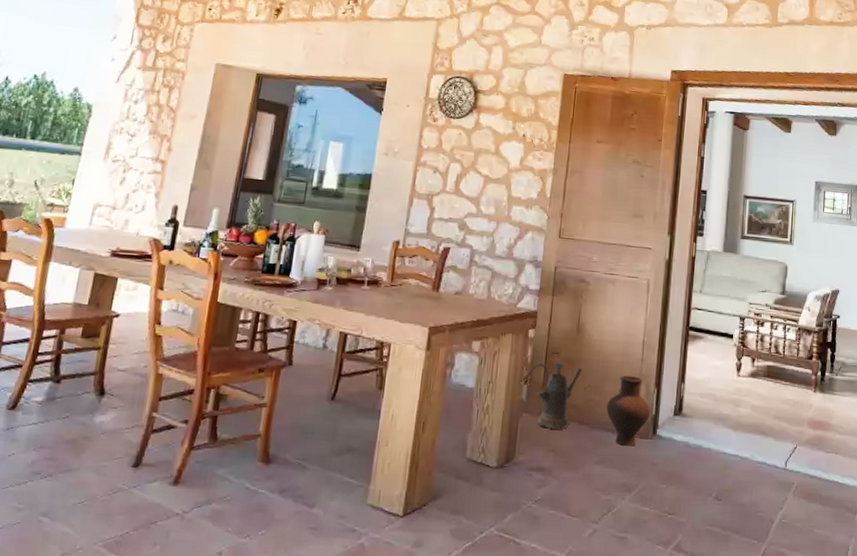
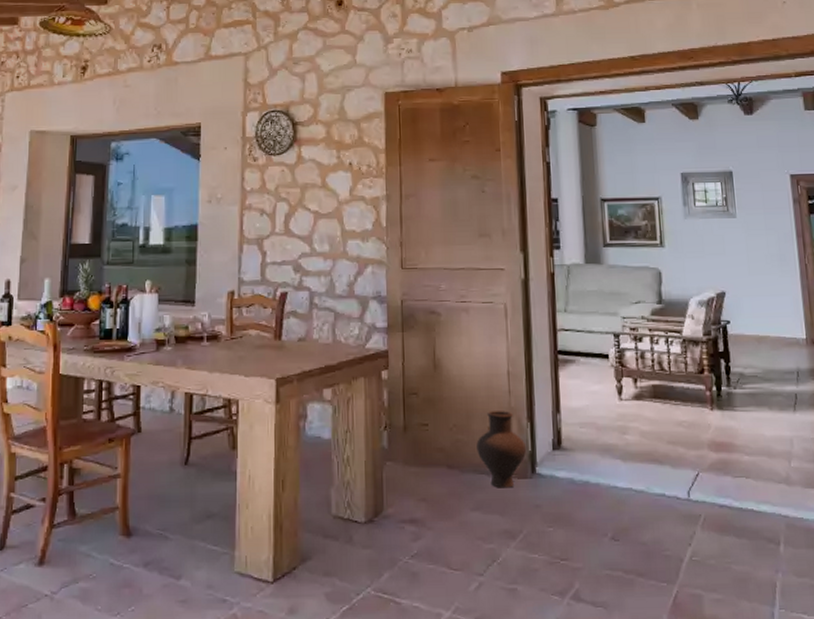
watering can: present [522,362,583,430] -> none [381,403,445,476]

